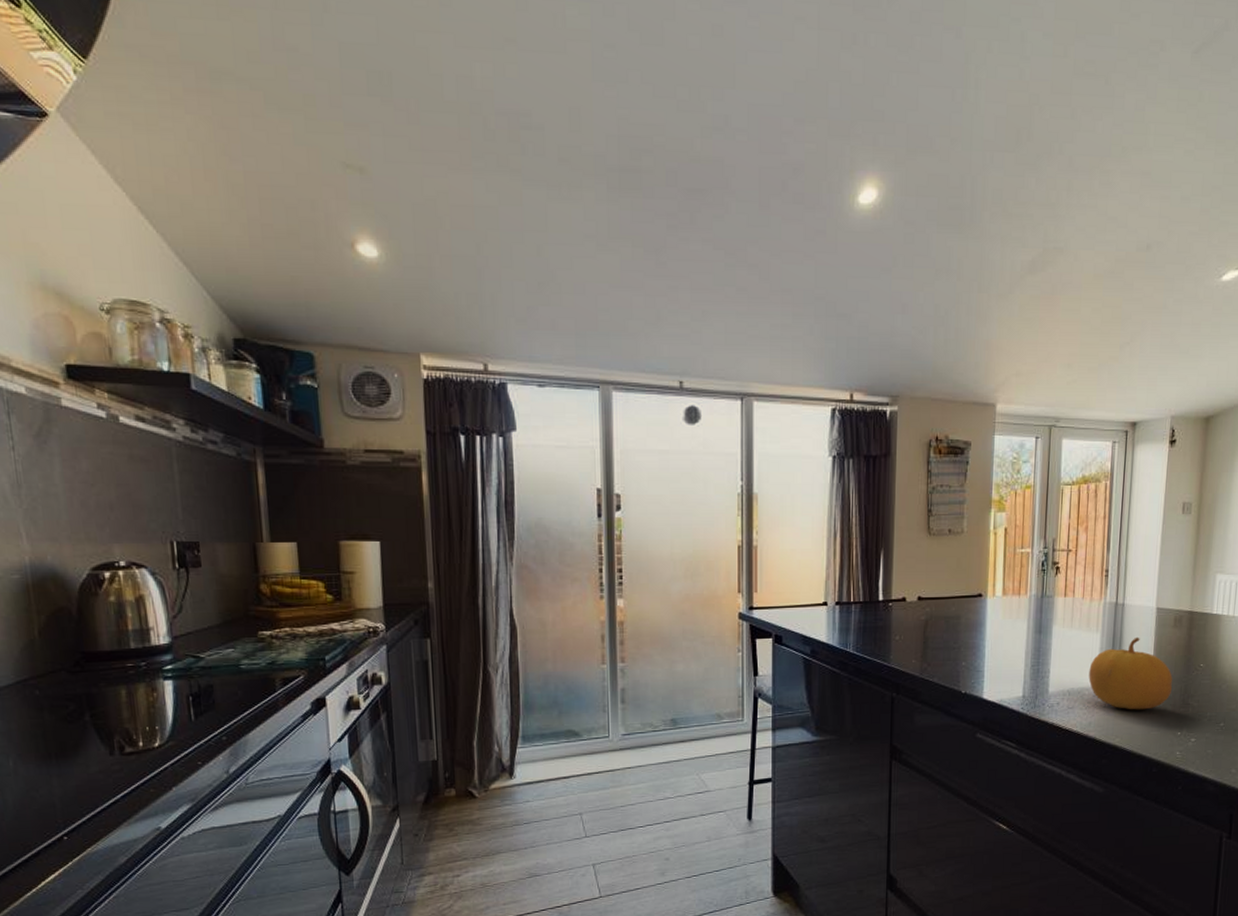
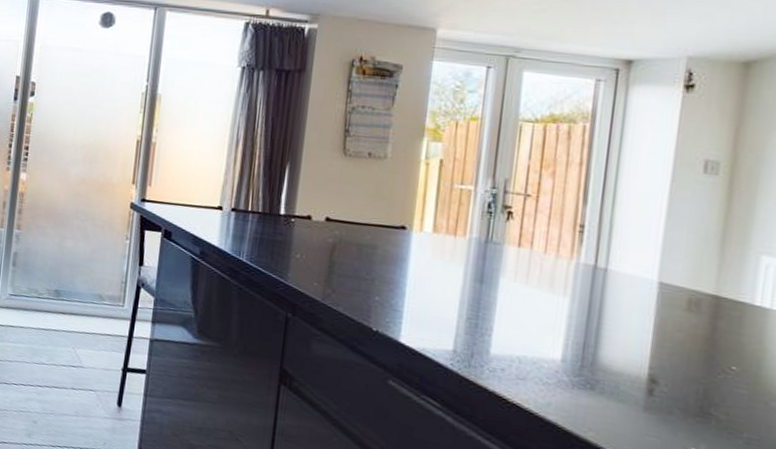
fruit: present [1089,636,1173,710] -> none [549,312,684,407]

